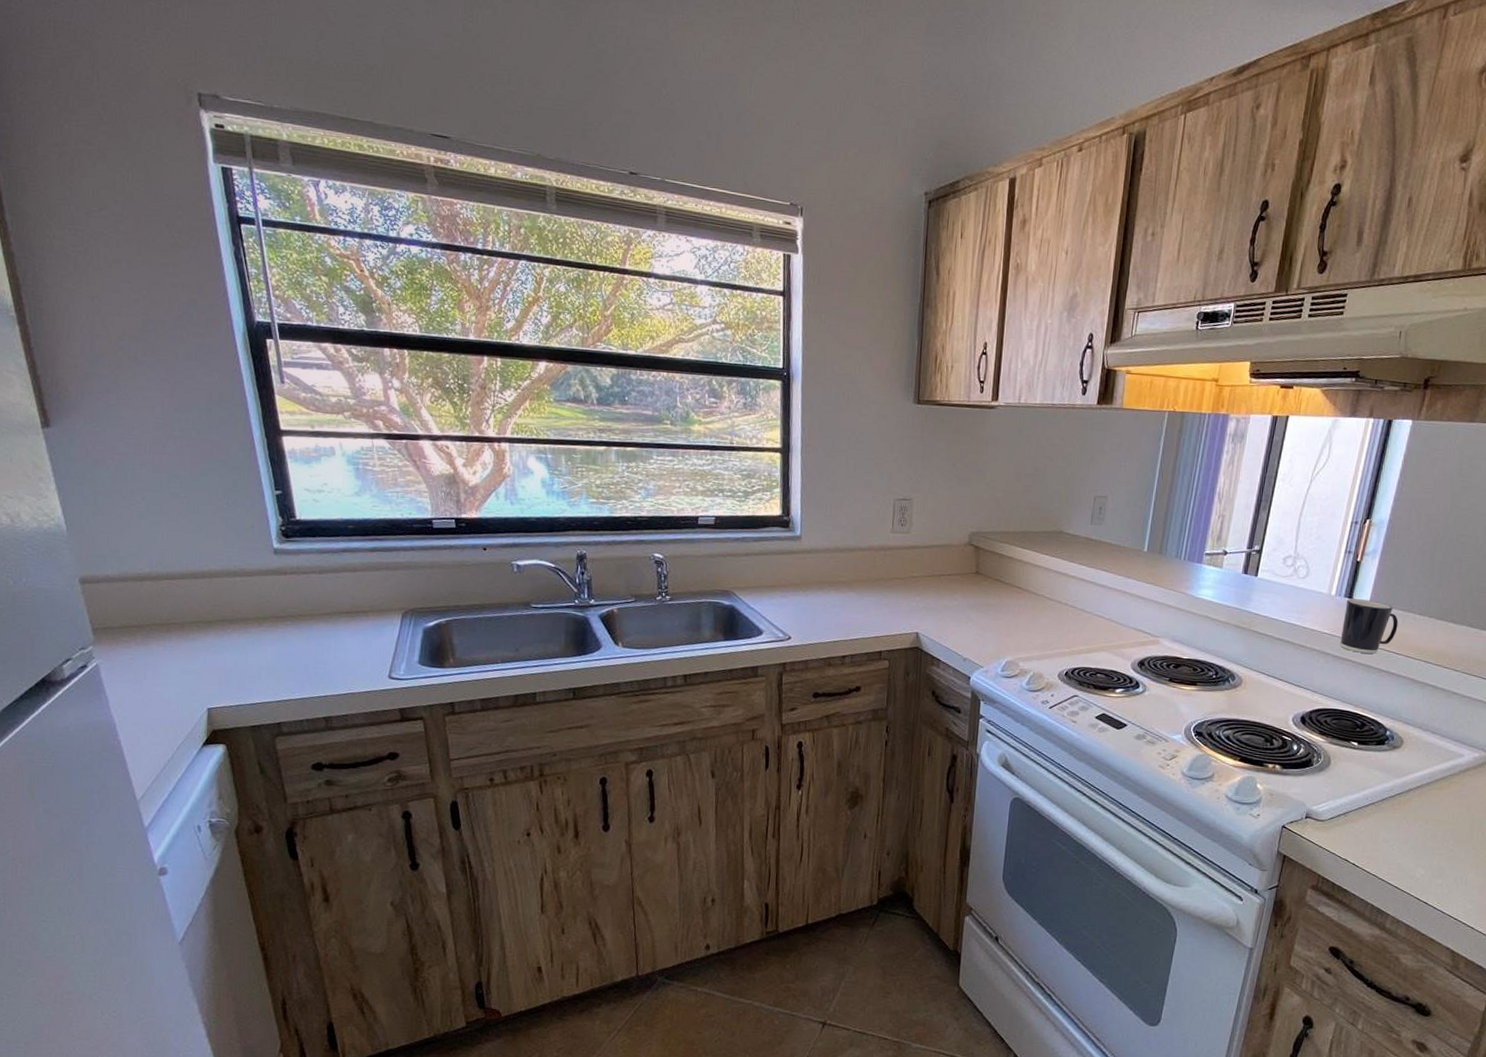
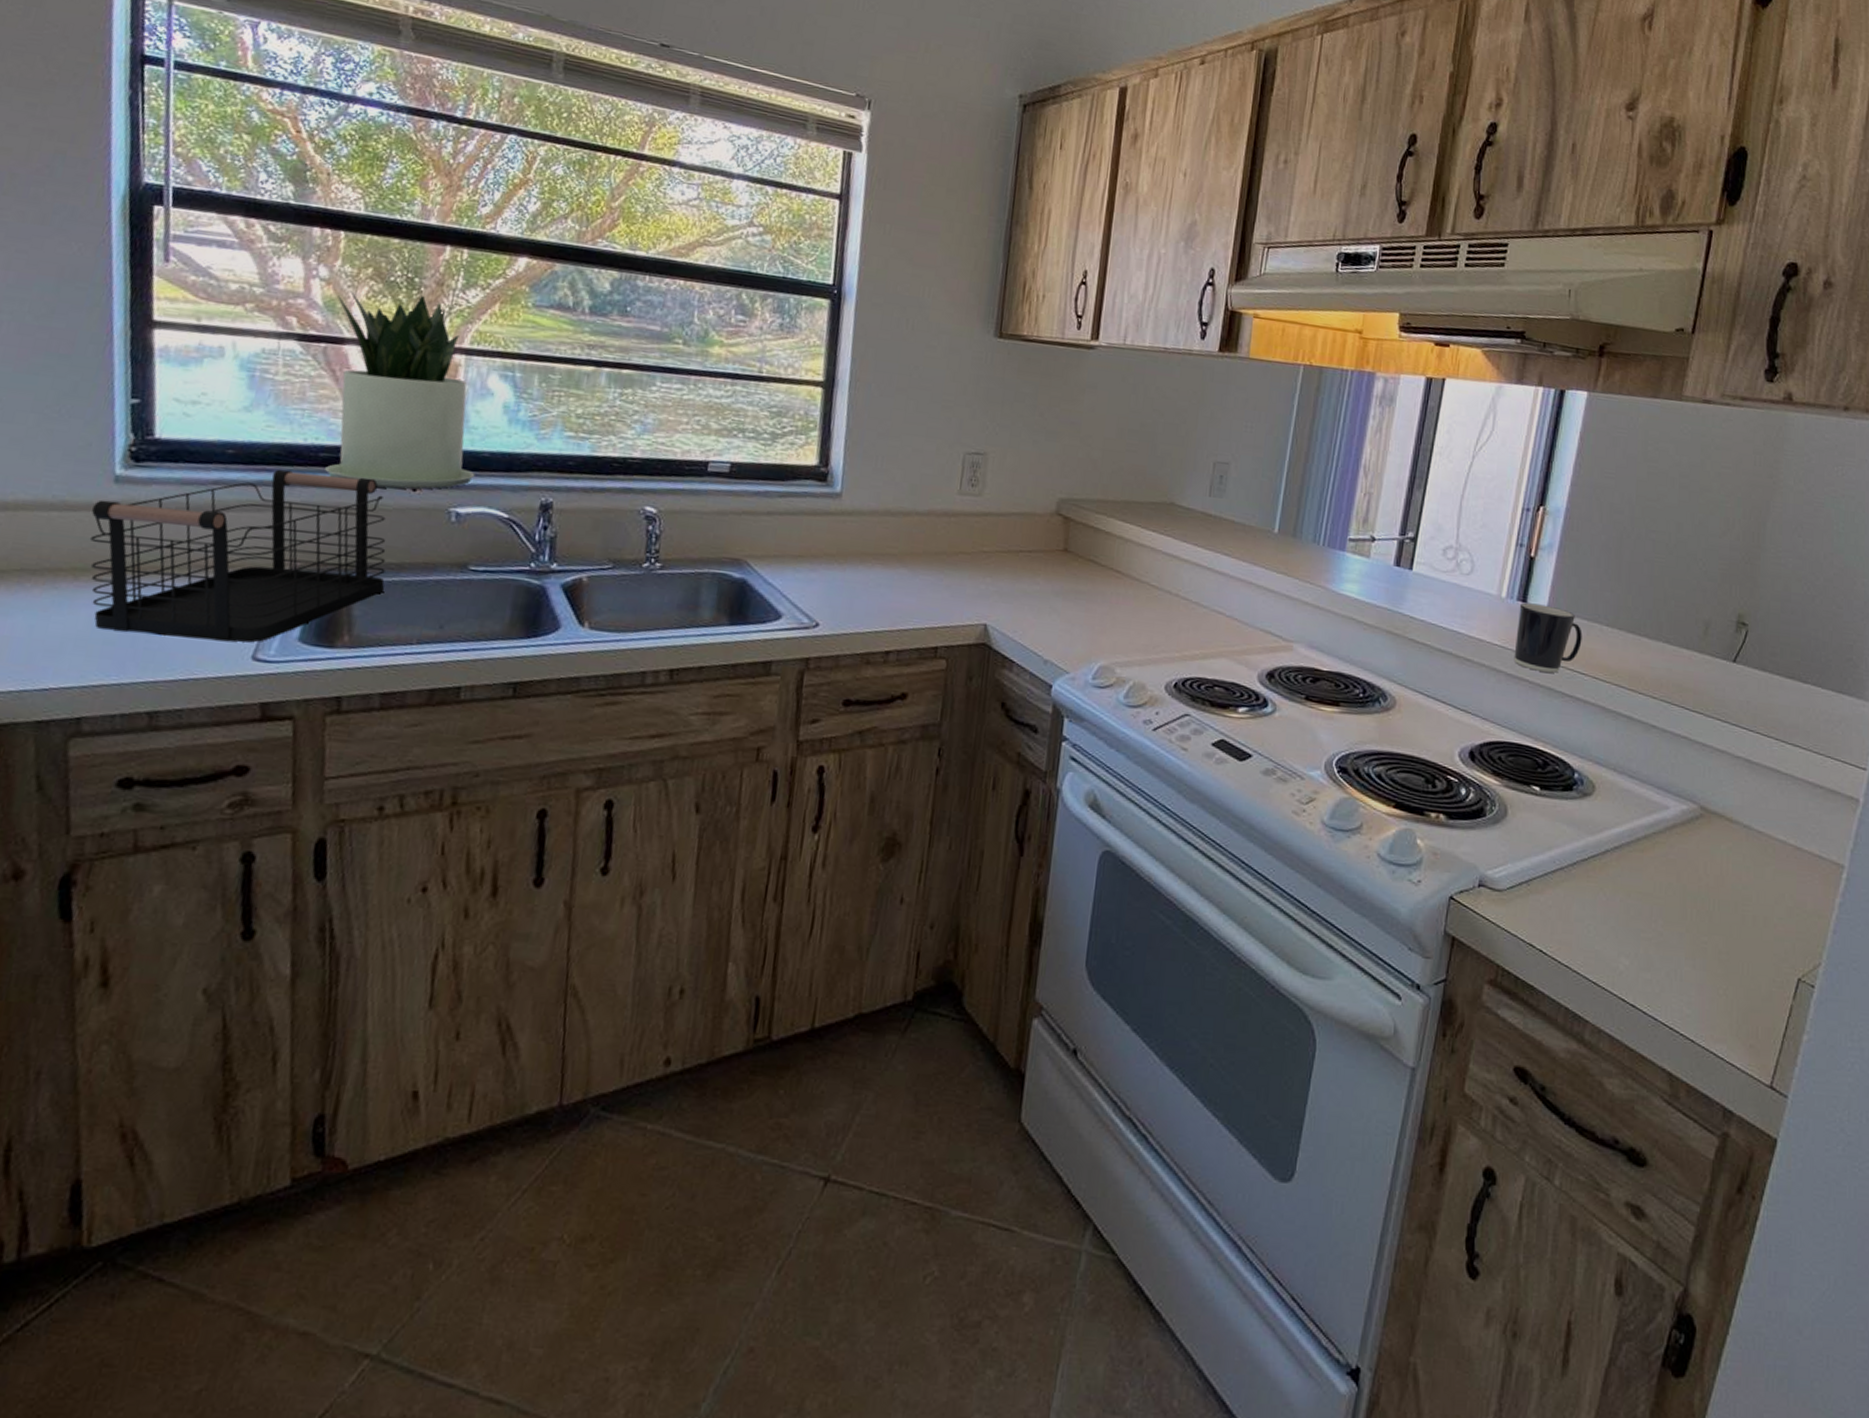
dish rack: none [263,538,474,666] -> present [89,469,386,643]
planter: none [410,396,527,549] -> present [325,289,476,489]

